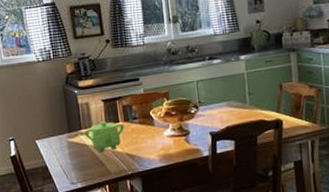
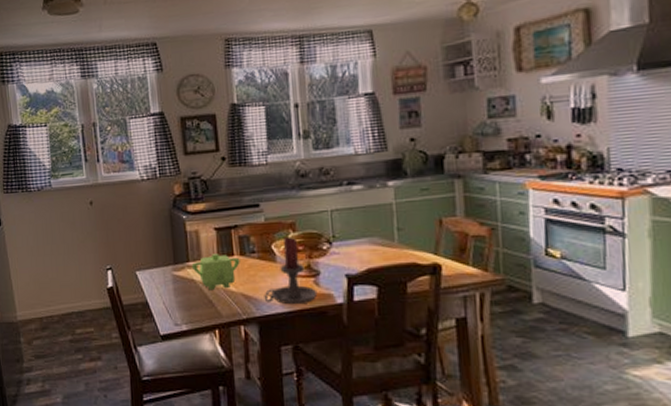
candle holder: none [145,104,188,160] -> present [264,237,318,305]

